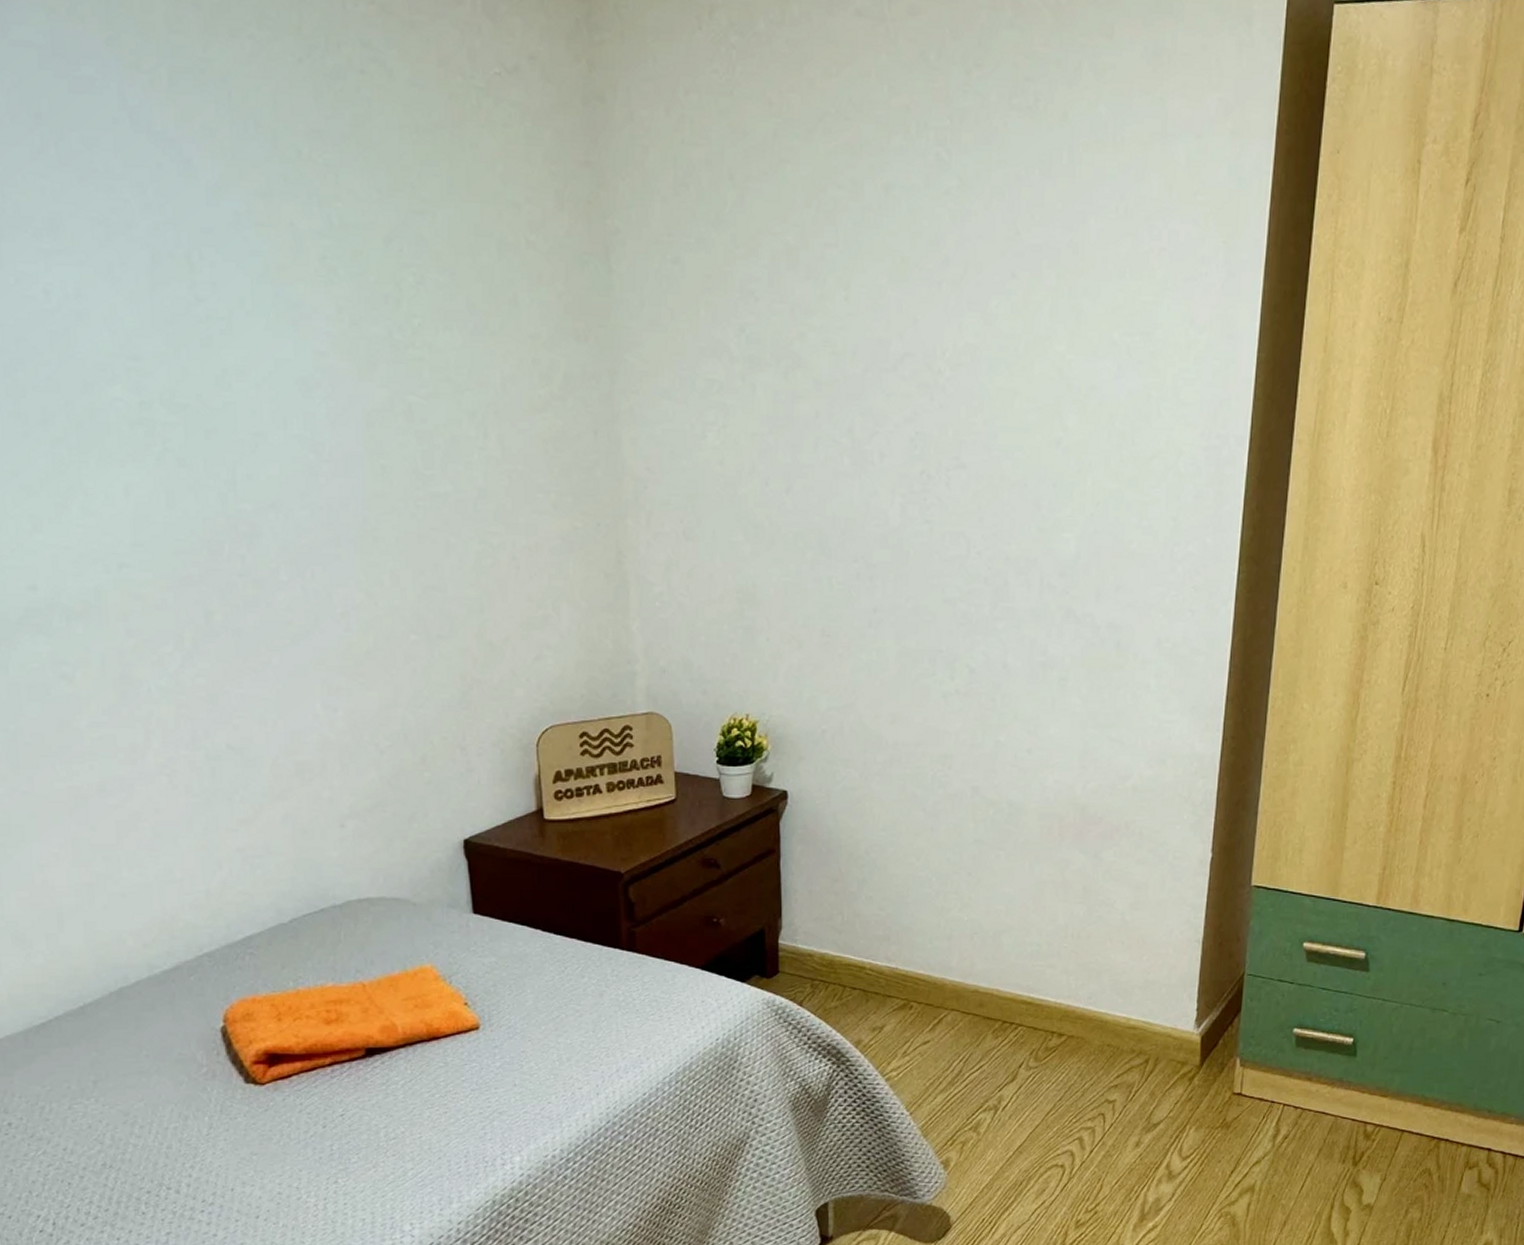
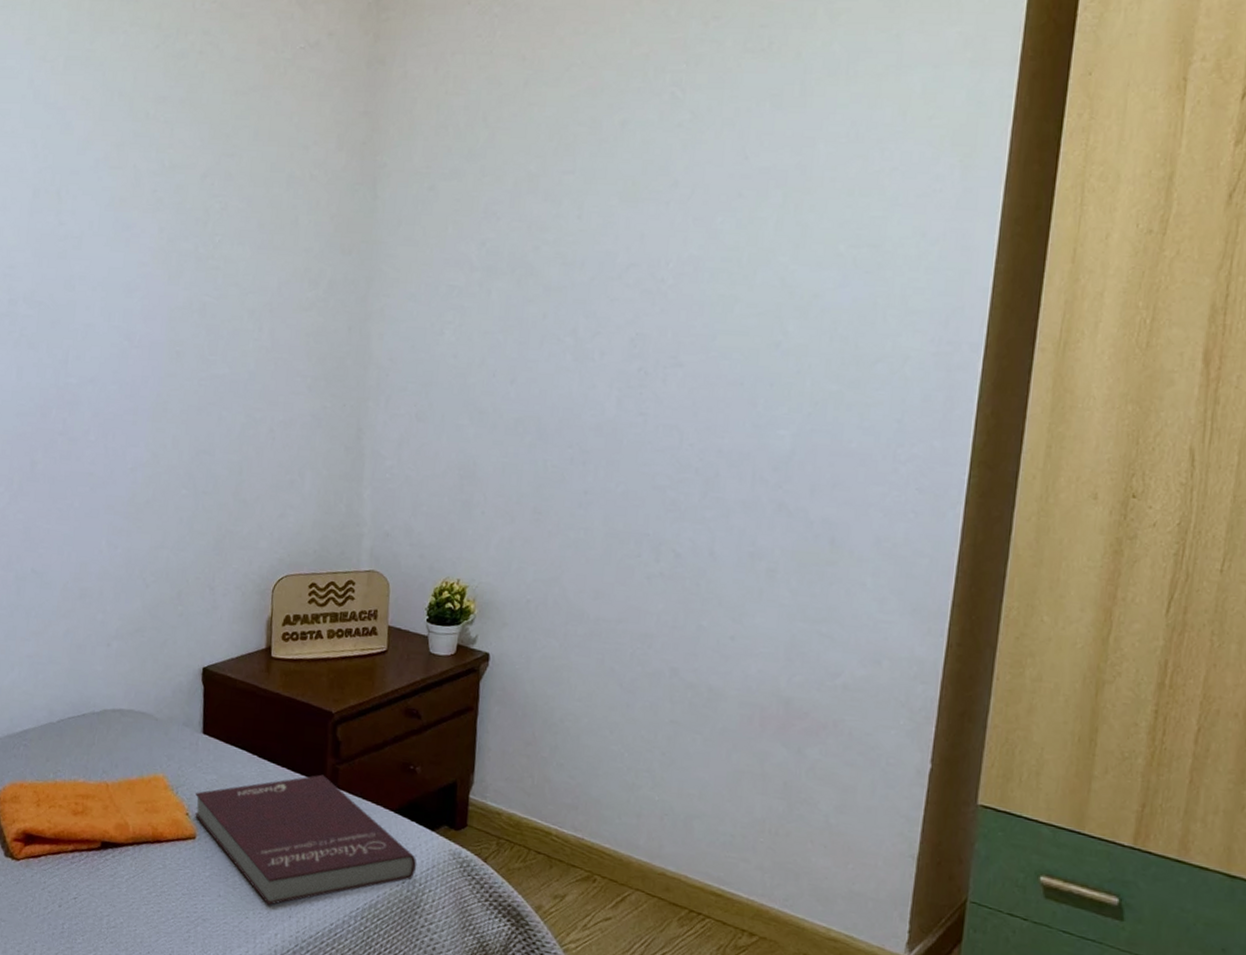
book: none [473,940,730,1085] -> present [195,774,417,905]

